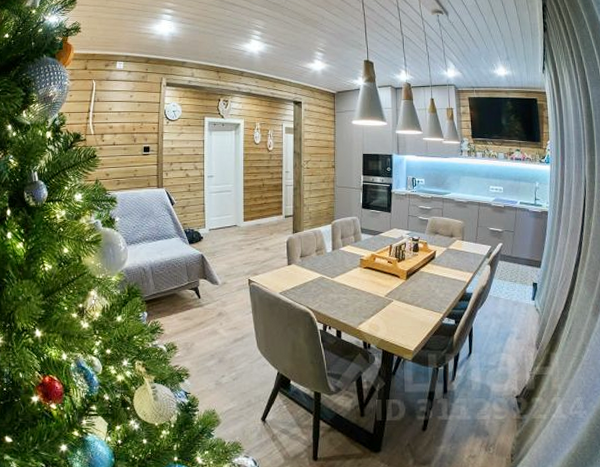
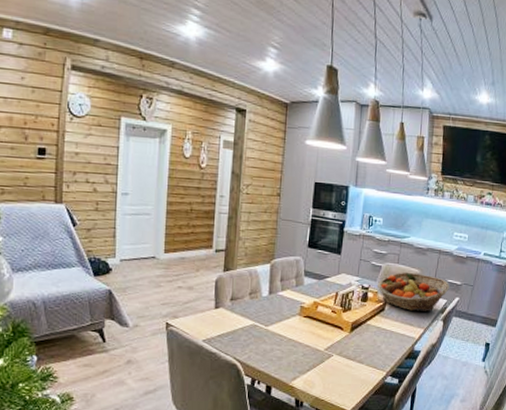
fruit basket: none [426,223,492,258] -> present [378,272,450,312]

